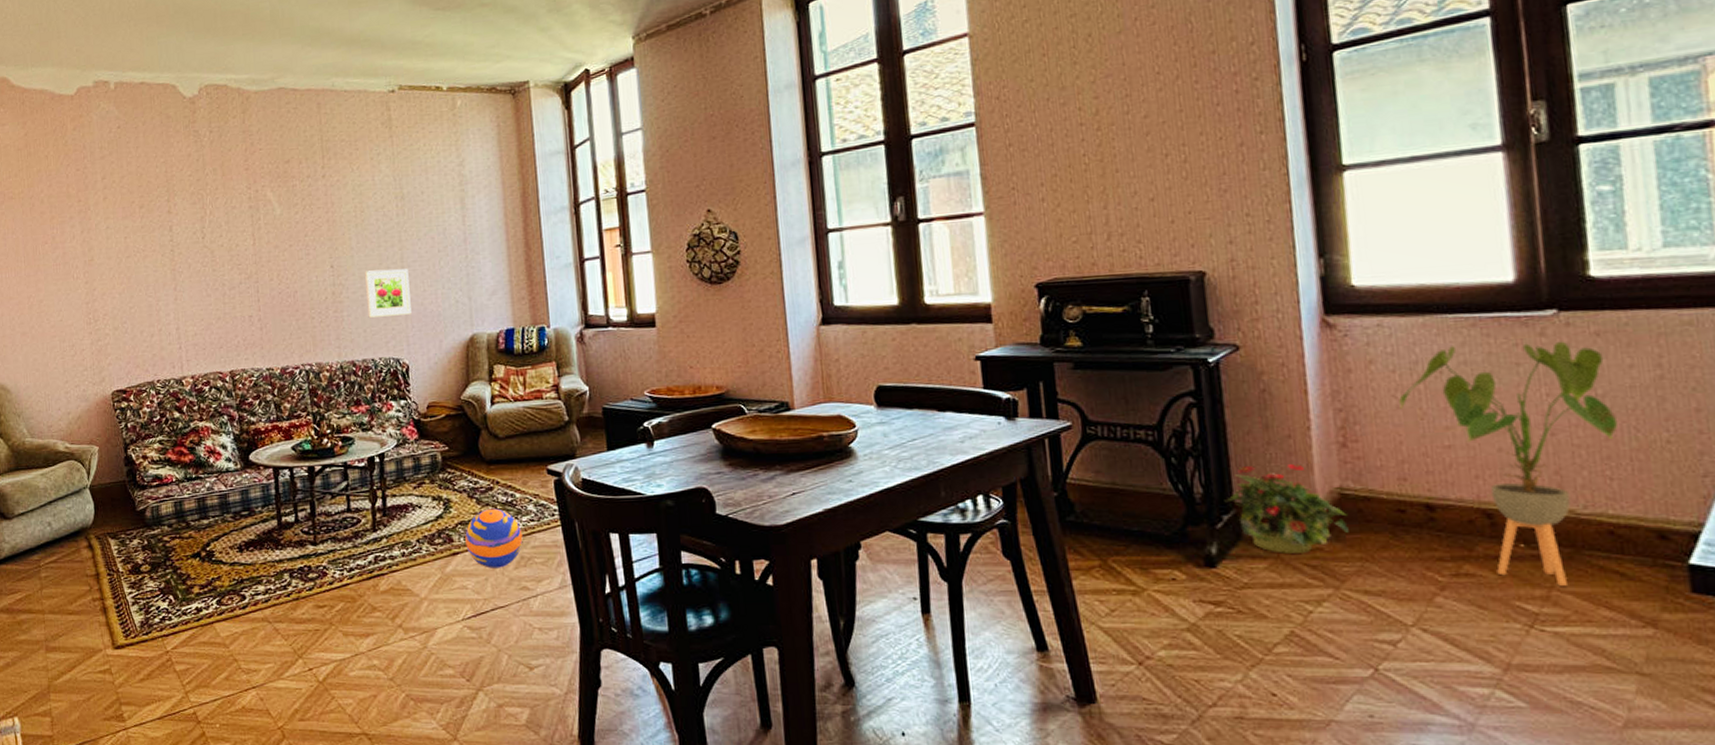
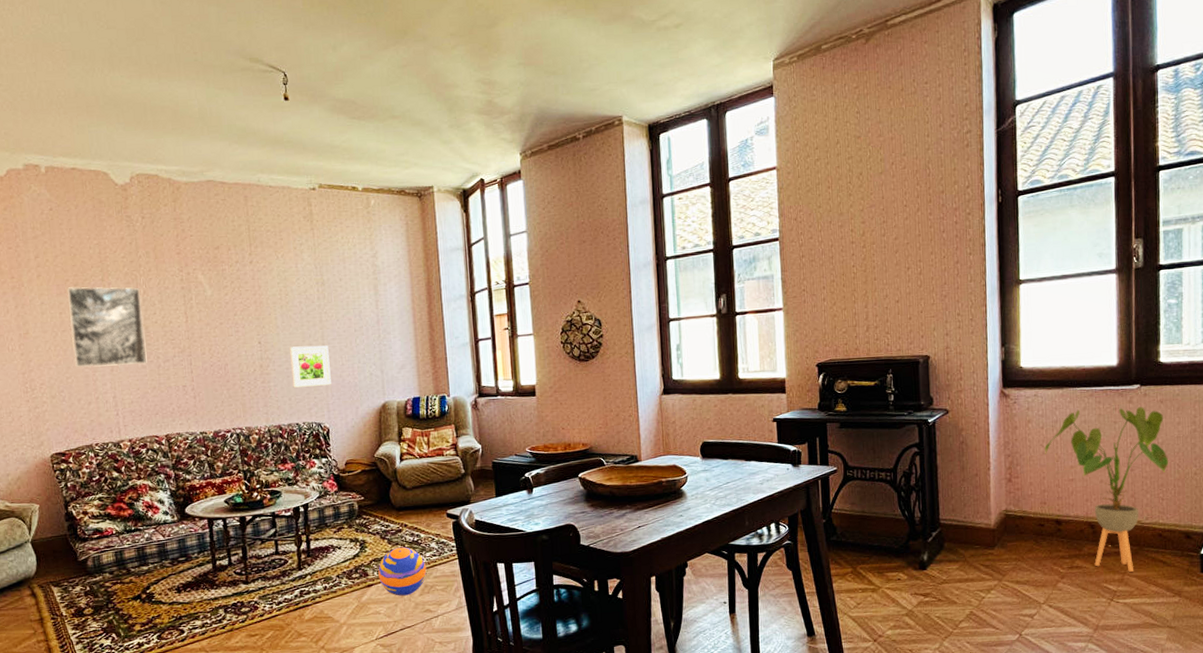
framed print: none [132,207,212,296] -> present [66,286,147,367]
potted plant: present [1226,463,1349,554] -> none [935,494,1009,558]

